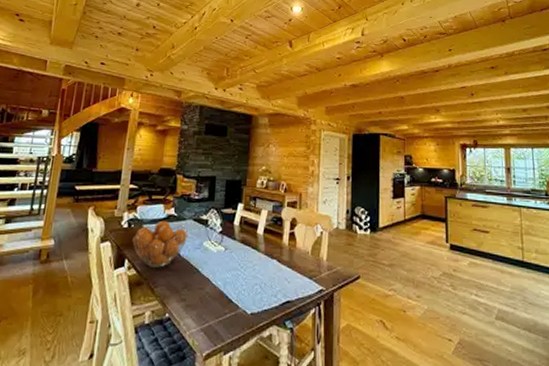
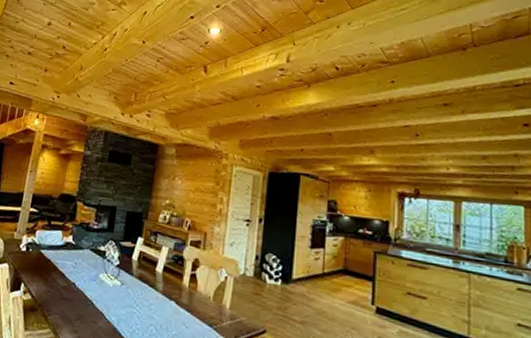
fruit basket: present [132,220,189,268] -> none [29,247,85,295]

